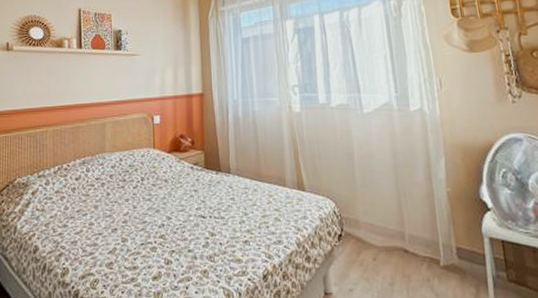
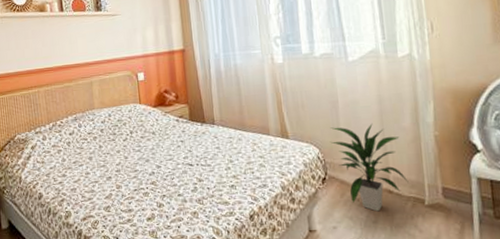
indoor plant: none [346,177,424,273] -> present [330,123,409,212]

